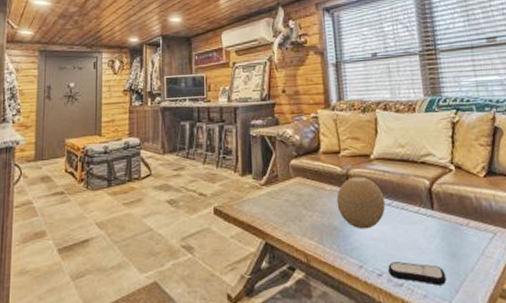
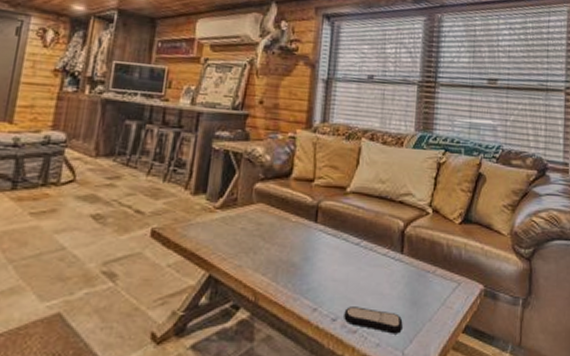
decorative orb: present [336,176,385,230] -> none [300,209,354,269]

